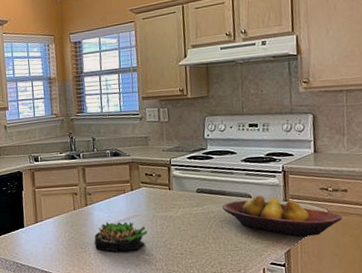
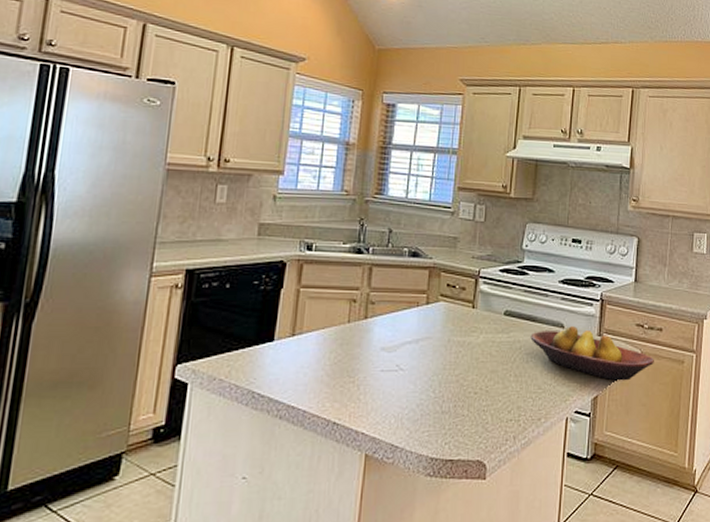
succulent plant: present [94,221,147,252] -> none [367,342,438,385]

